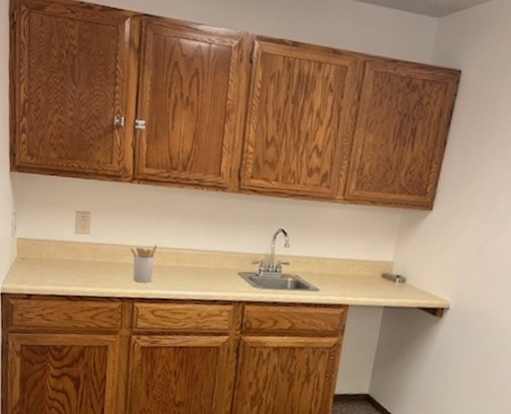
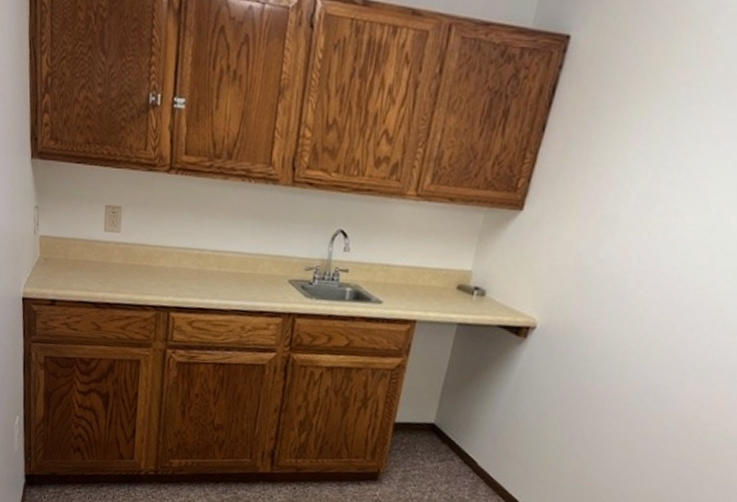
utensil holder: present [129,245,158,283] -> none [165,246,197,290]

